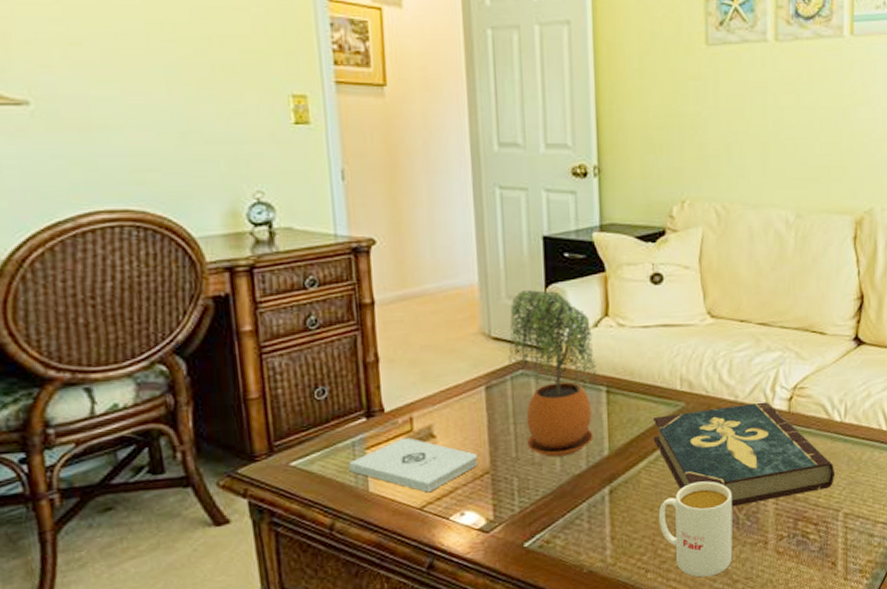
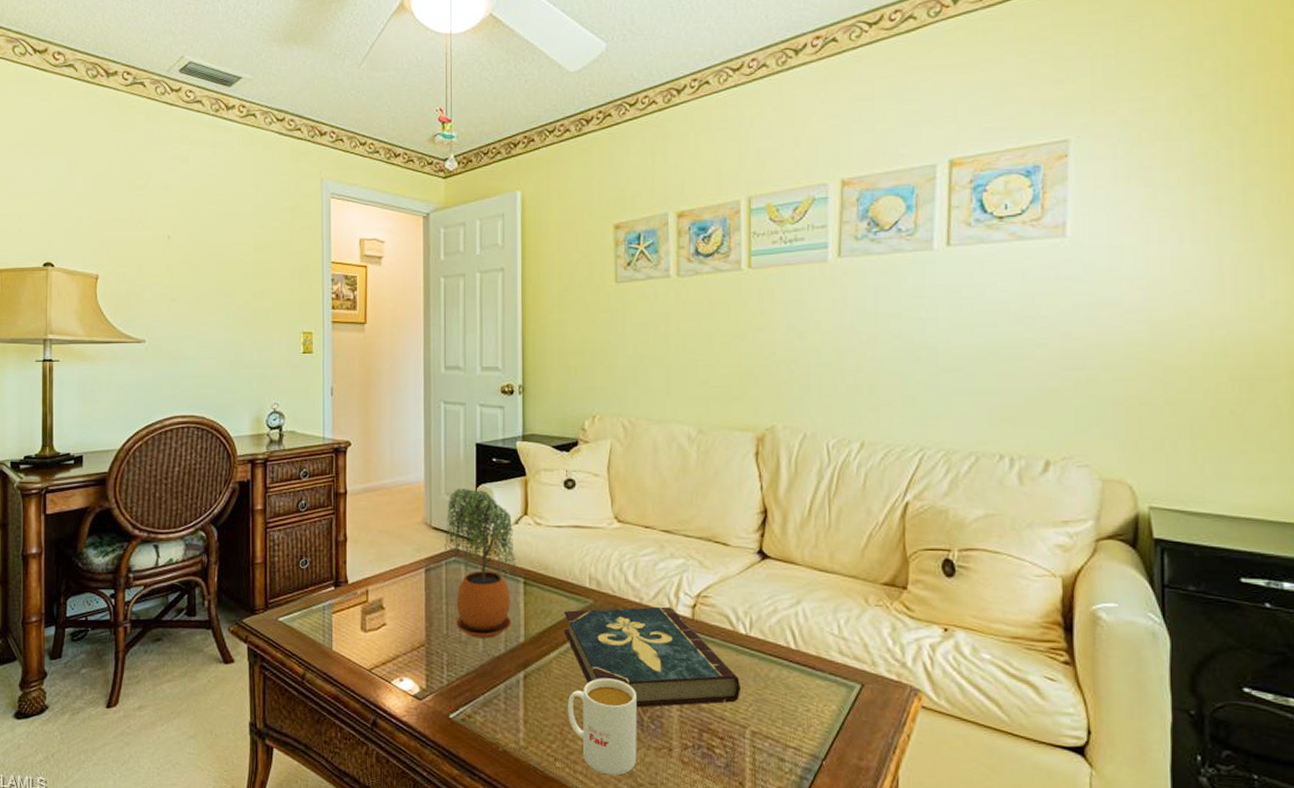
notepad: present [348,437,478,493] -> none [319,607,416,657]

